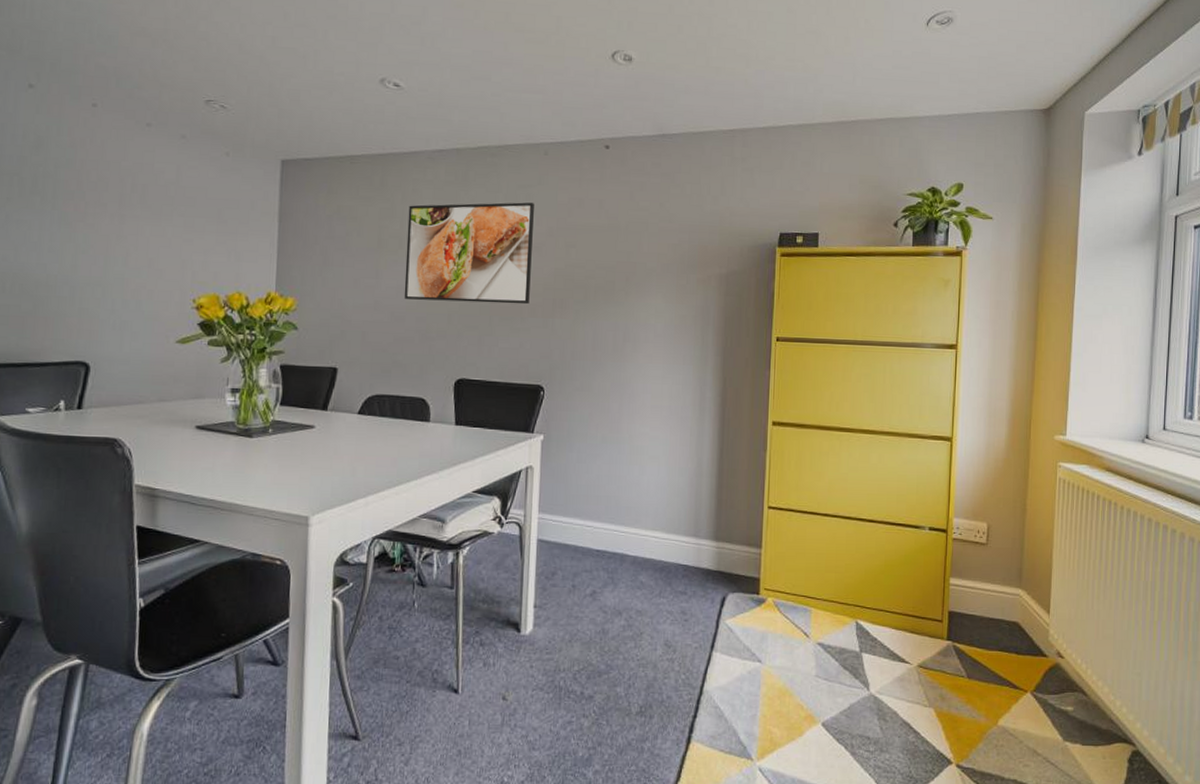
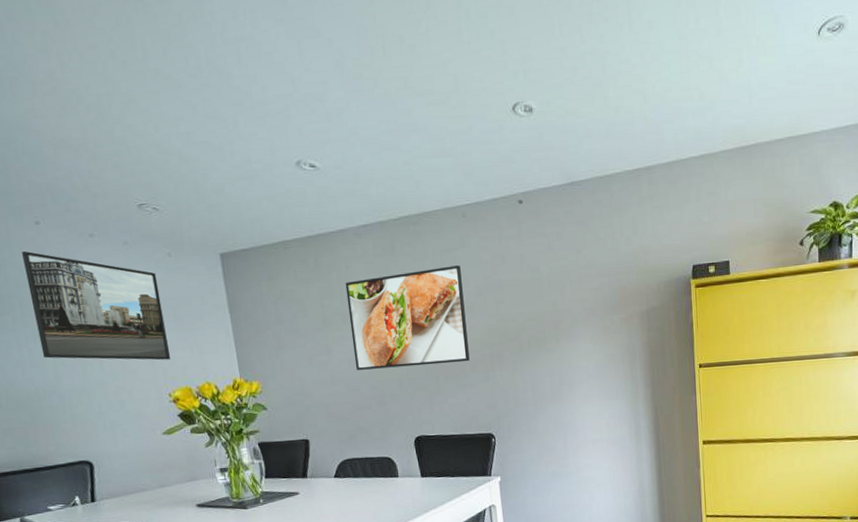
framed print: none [64,132,209,263] -> present [22,251,171,361]

